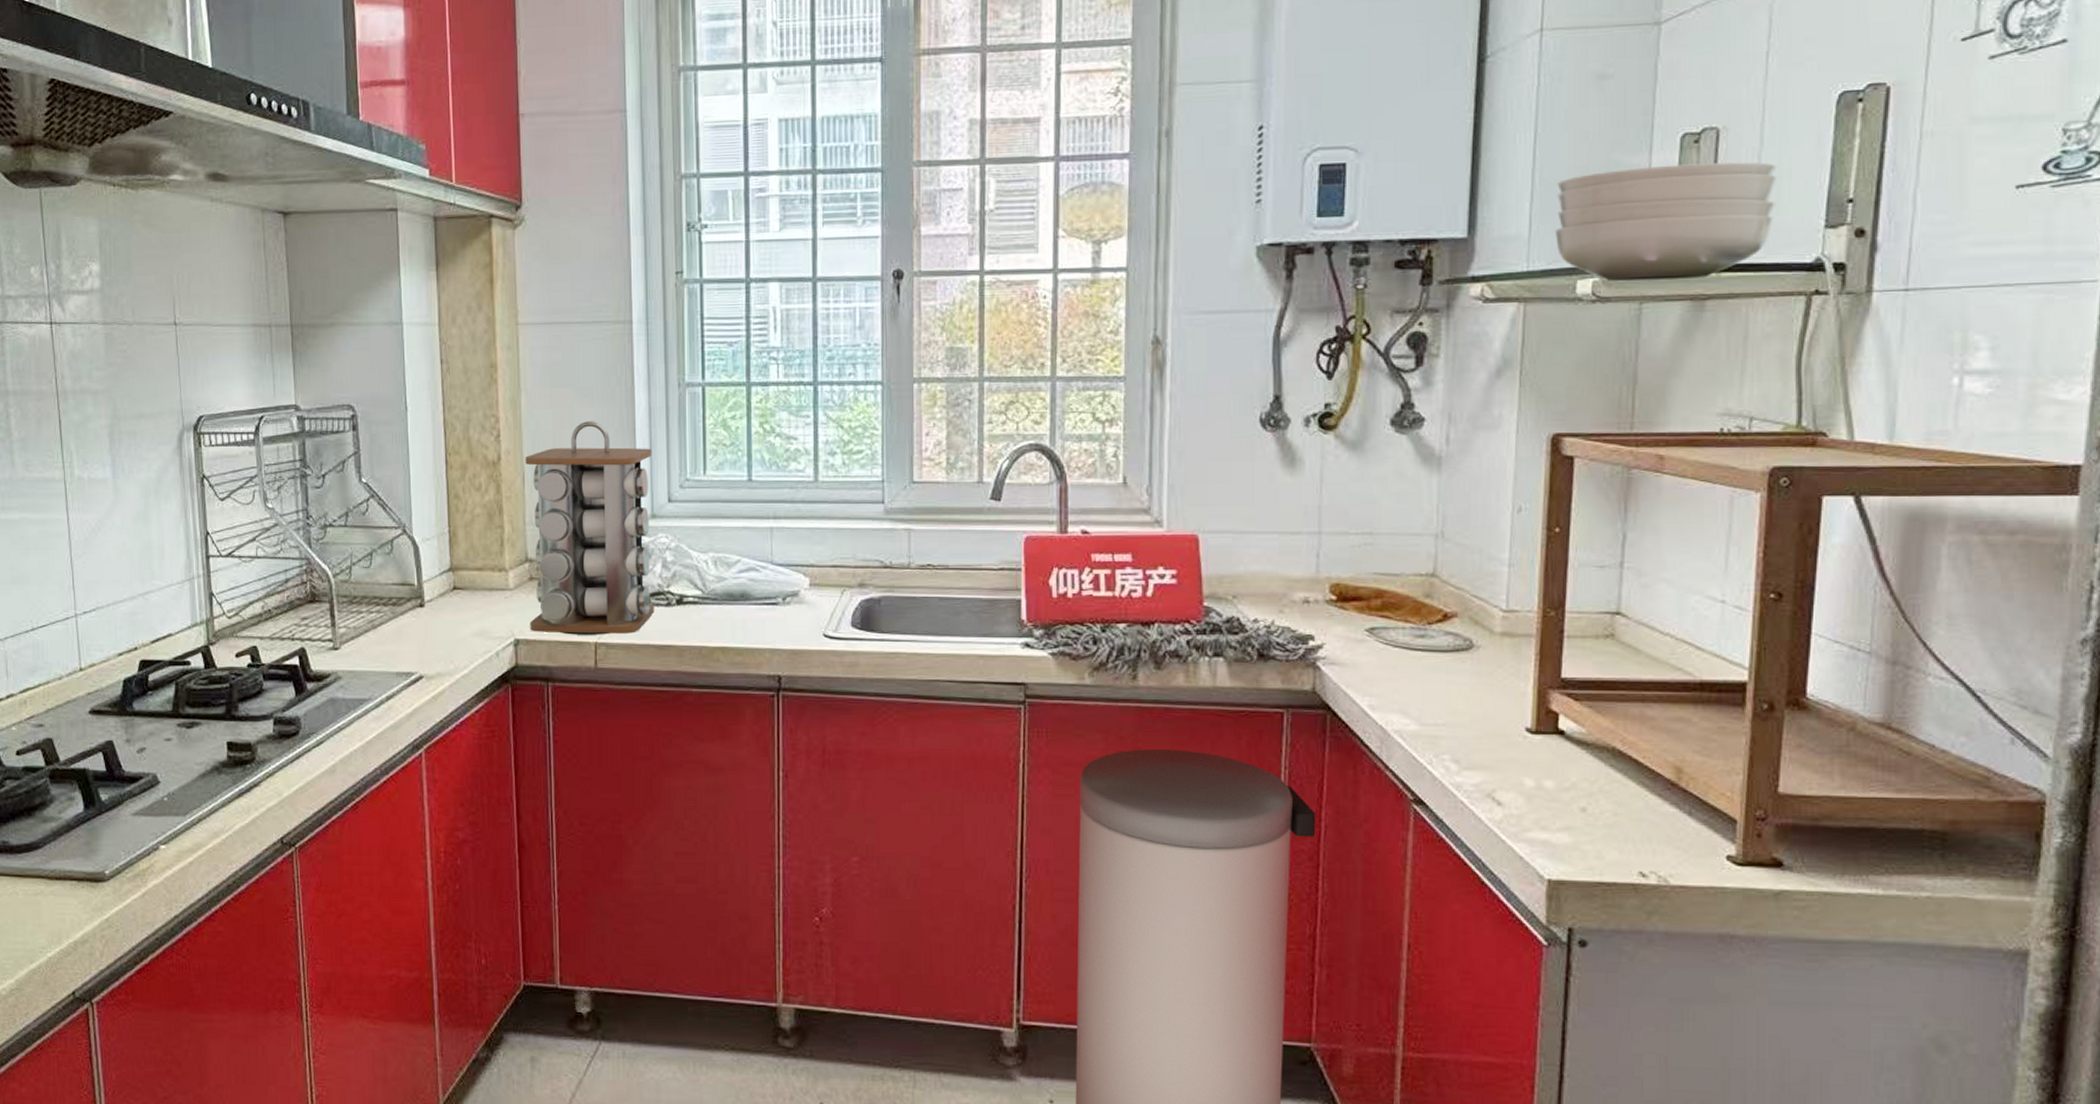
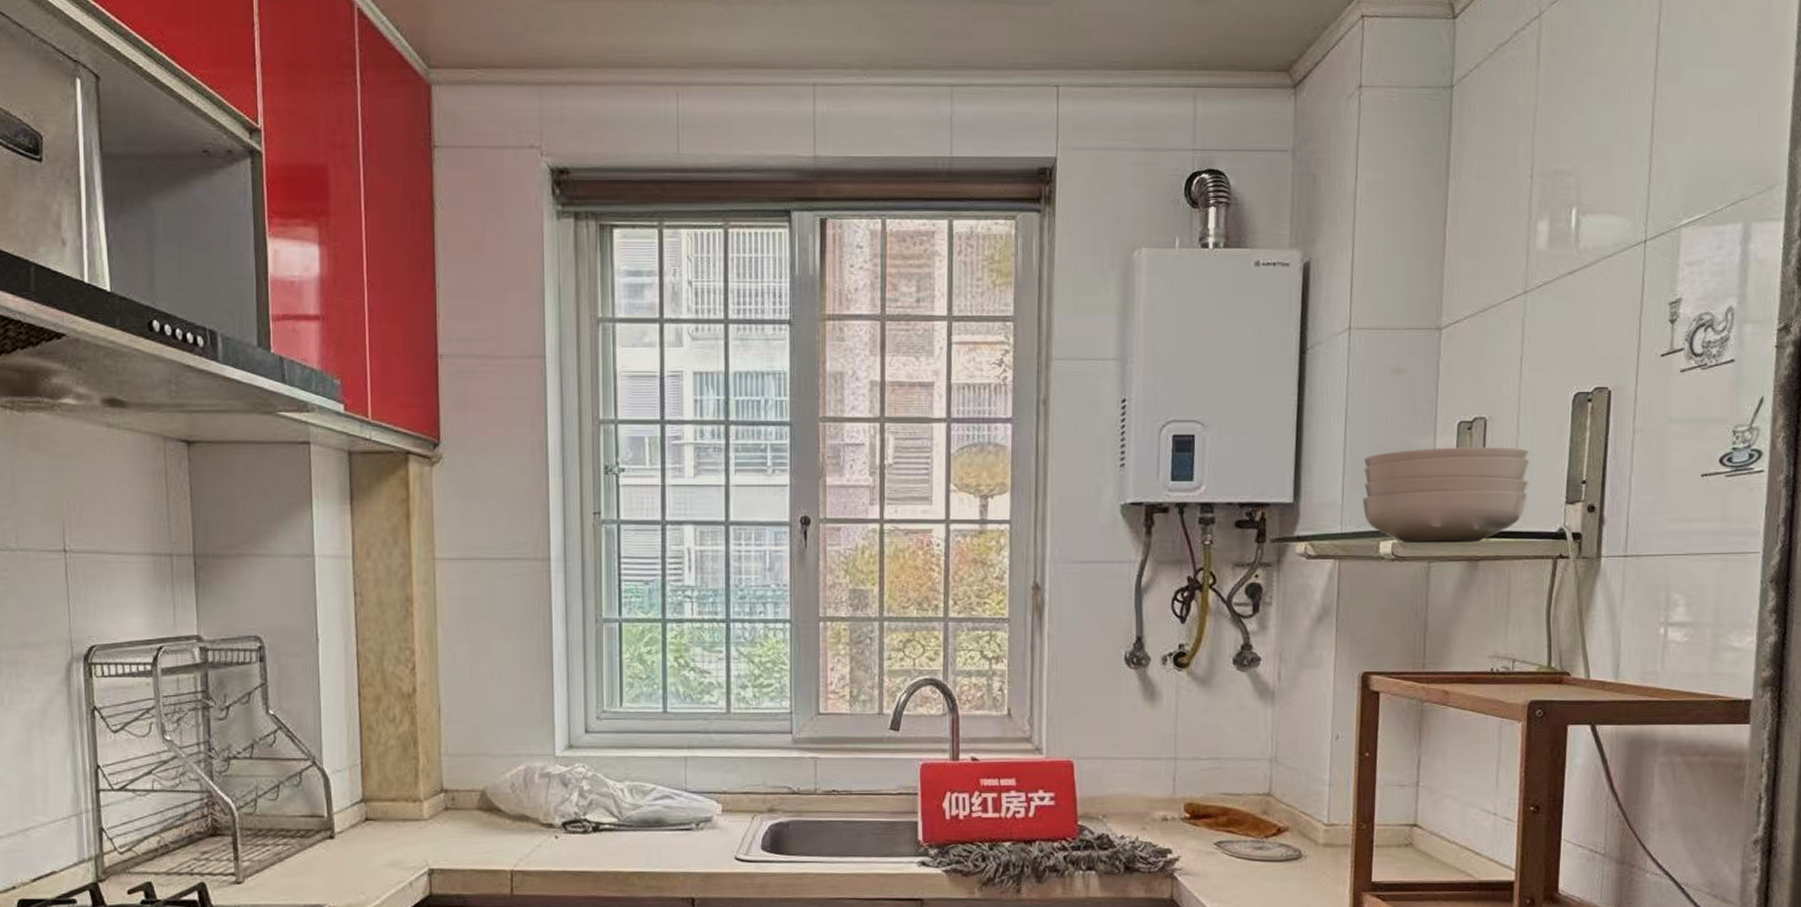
spice rack: present [525,421,655,635] -> none [441,655,571,863]

